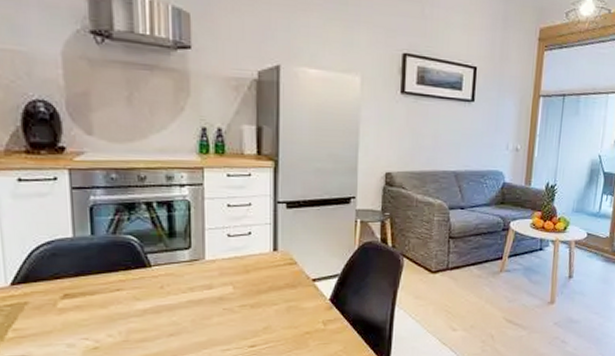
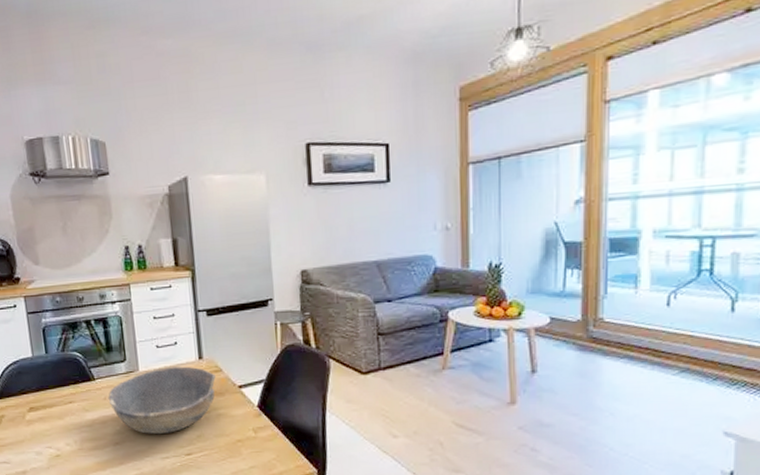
bowl: none [165,257,289,326] -> present [108,366,216,435]

